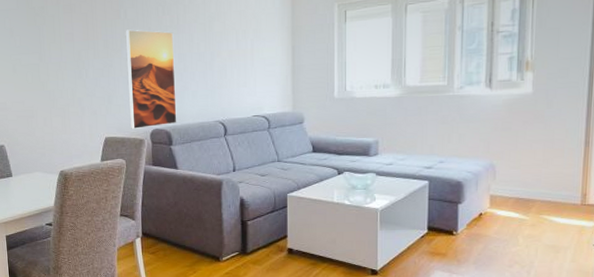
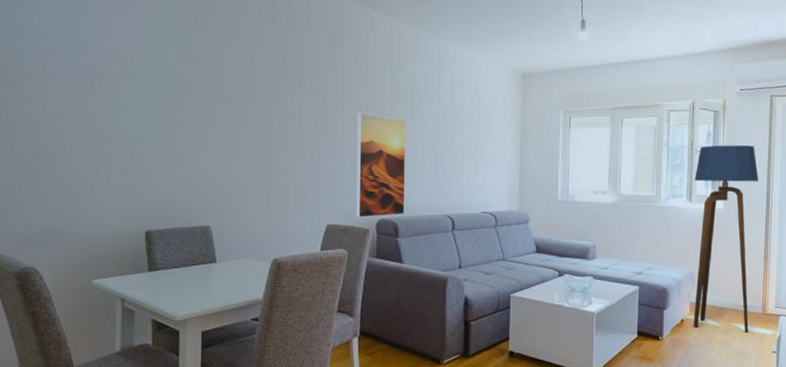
floor lamp: none [494,18,578,225] -> present [693,145,758,333]

